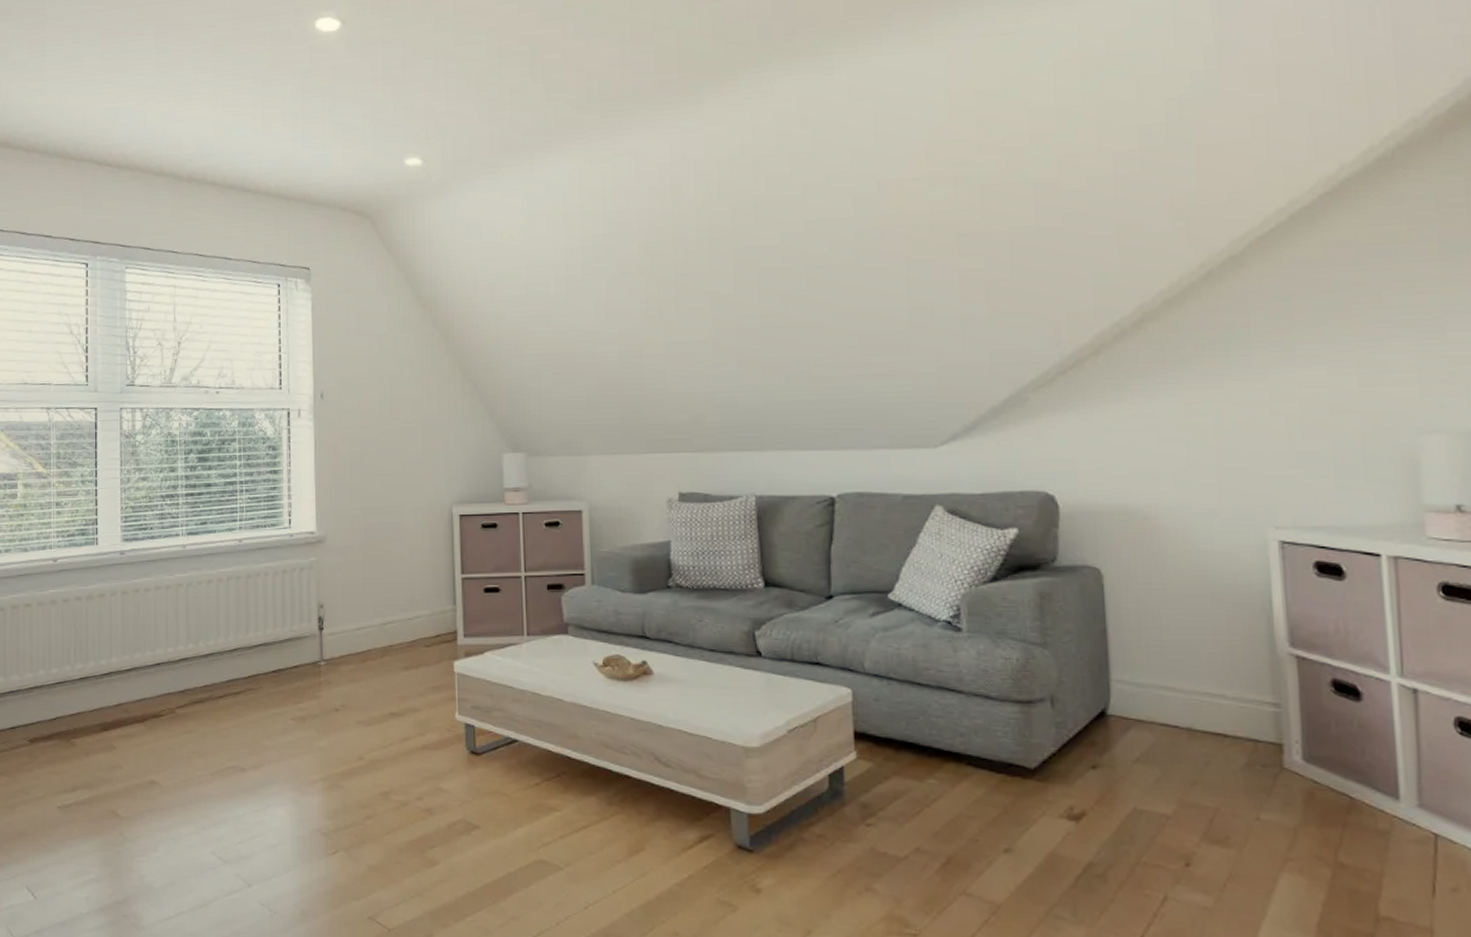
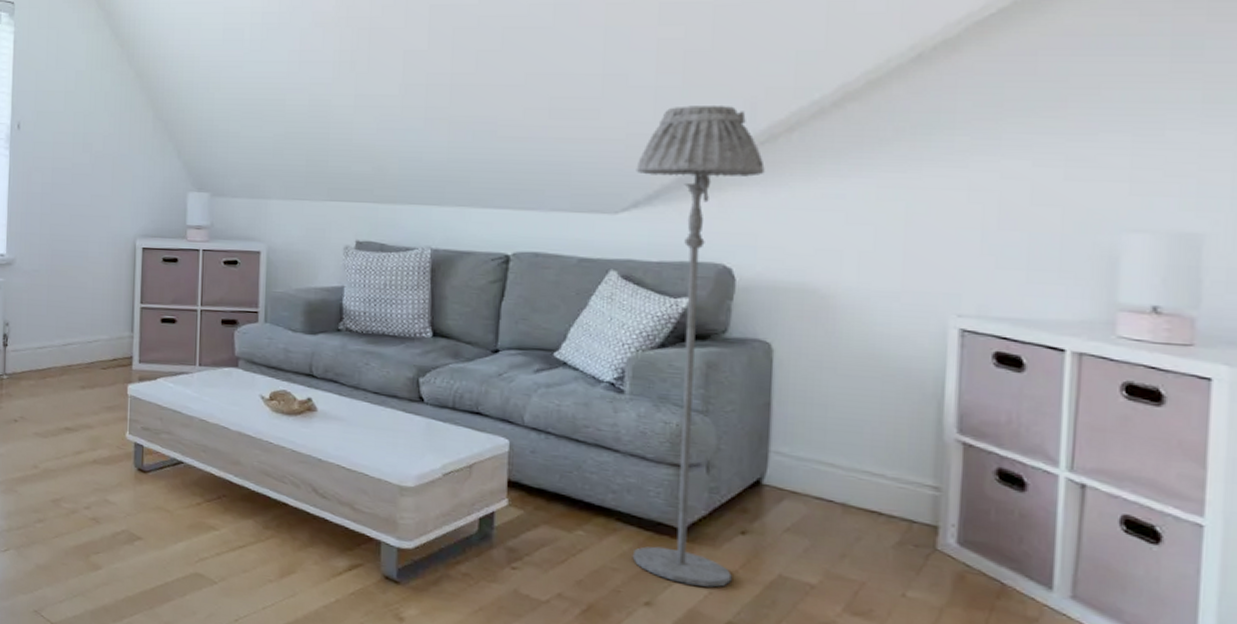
floor lamp: none [950,332,1088,827] -> present [632,104,765,588]

